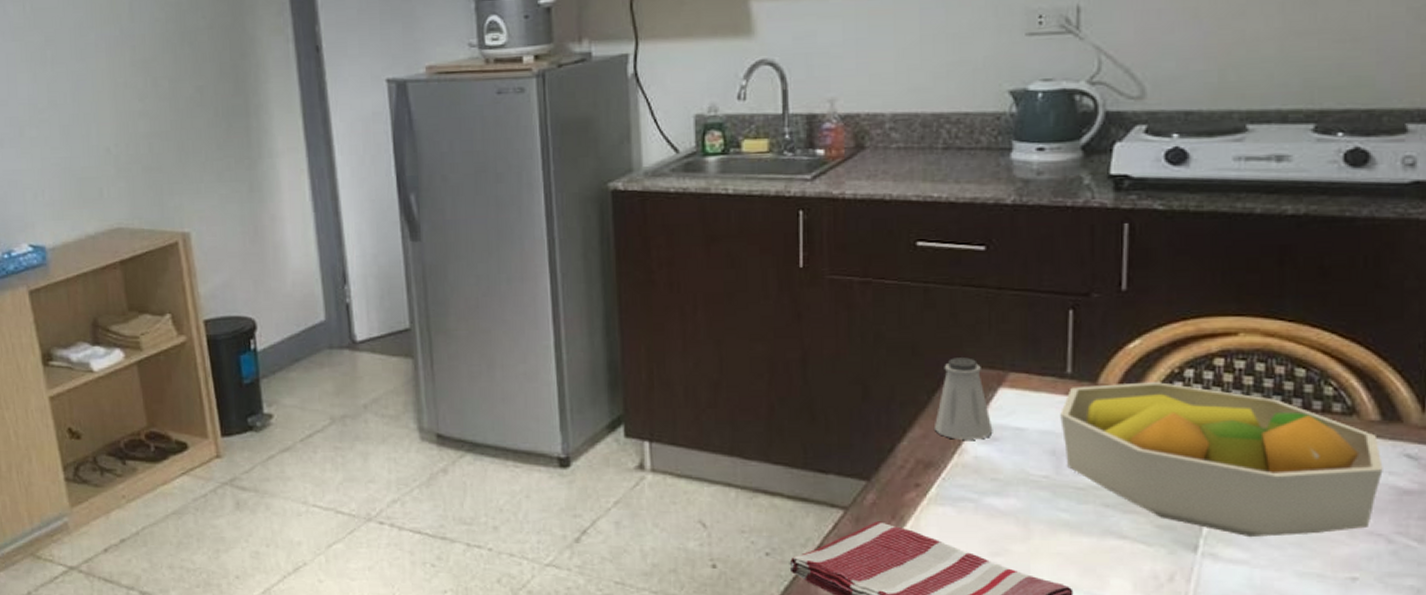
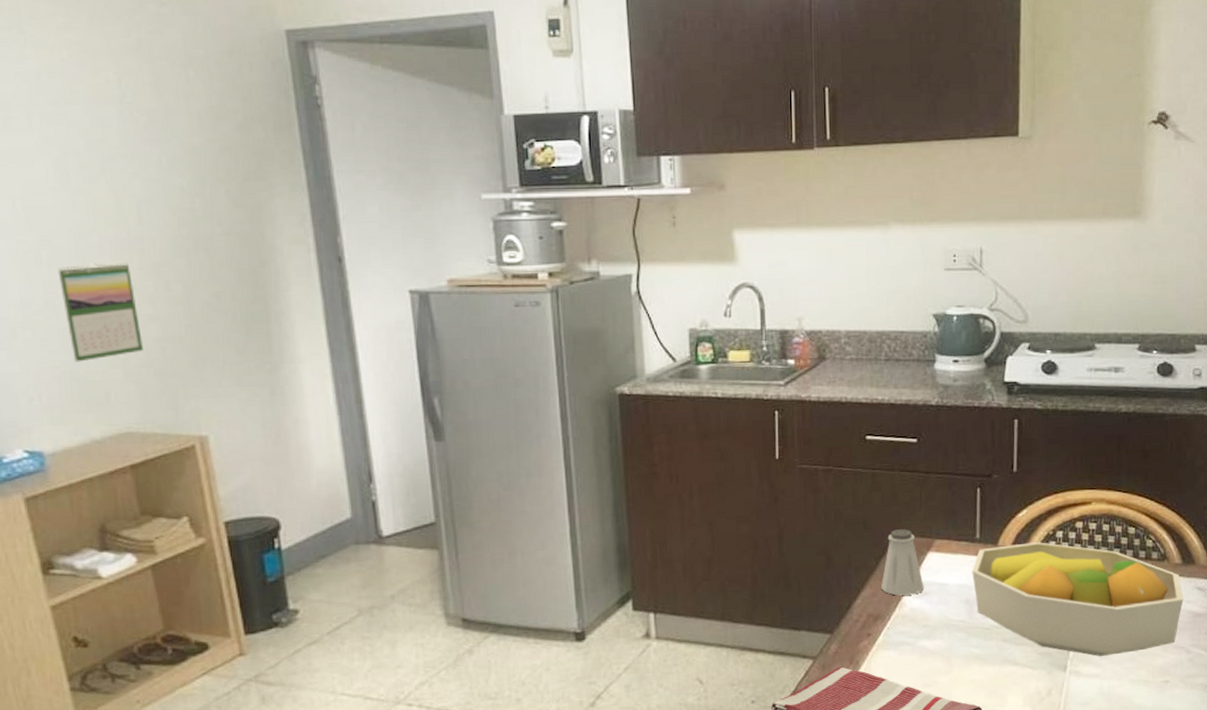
calendar: none [60,58,133,159] -> present [57,261,143,362]

